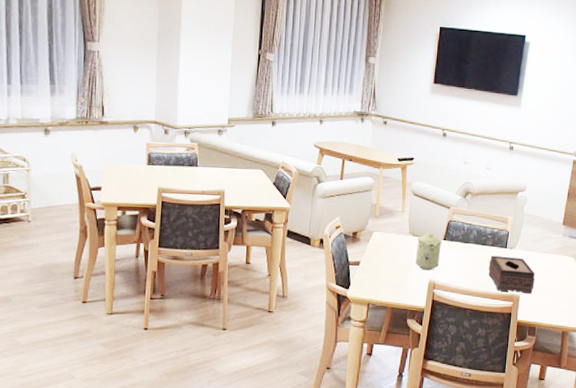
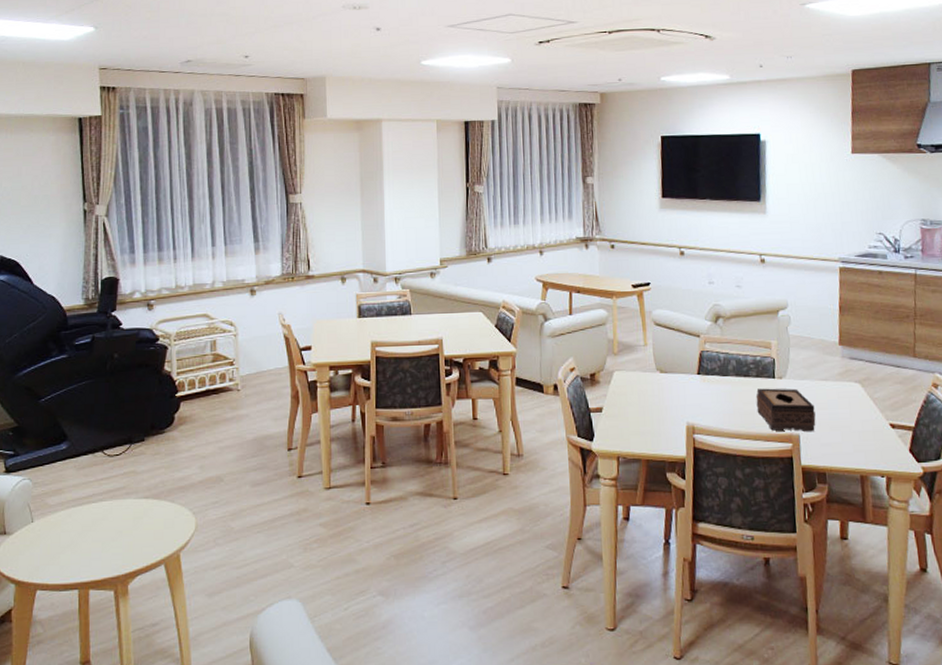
mug: present [415,233,443,271] -> none [666,367,696,412]

